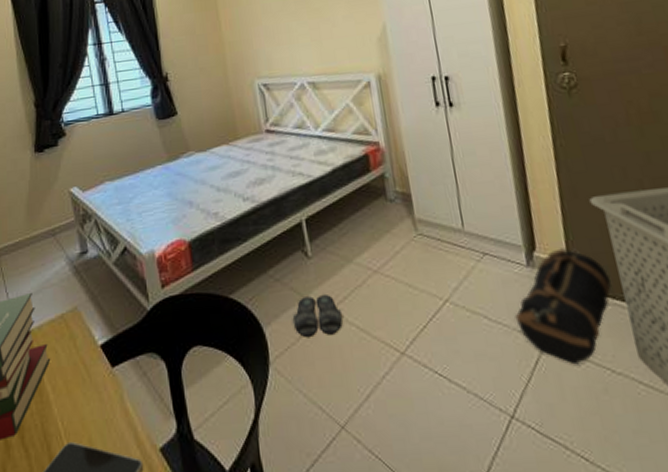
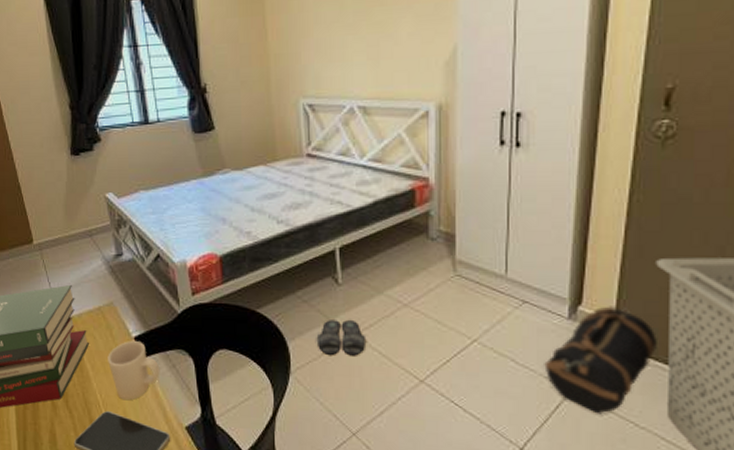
mug: none [71,349,130,425] -> present [108,341,160,401]

